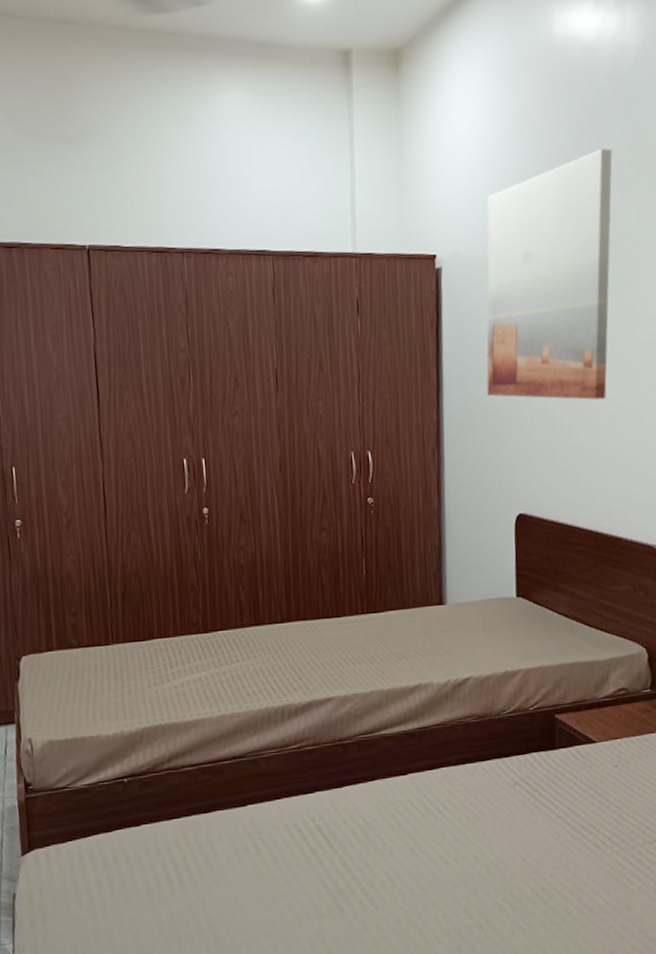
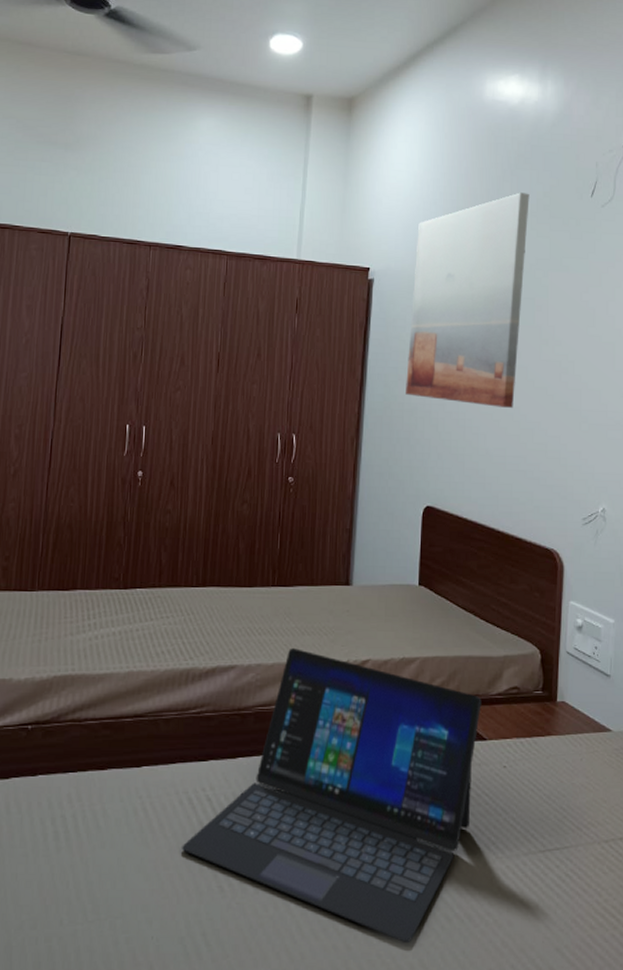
laptop: none [297,674,590,938] -> present [182,648,482,944]

